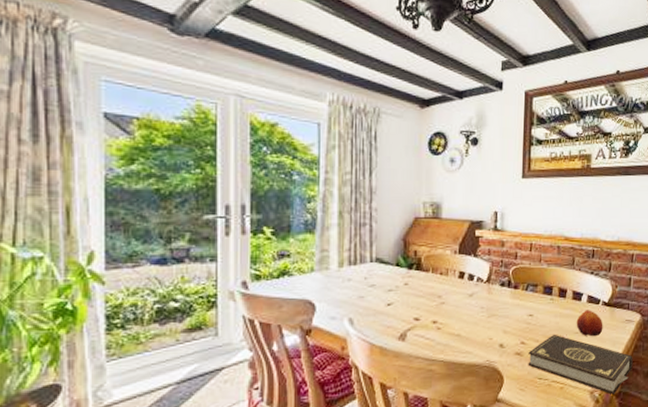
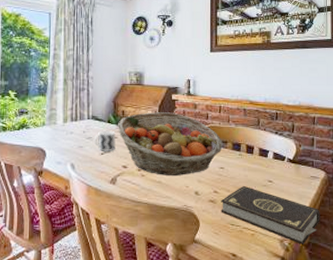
cup: none [378,275,406,302] -> present [93,130,116,151]
fruit basket: none [409,252,533,327] -> present [118,112,223,175]
fruit: present [576,310,603,337] -> none [264,165,289,190]

